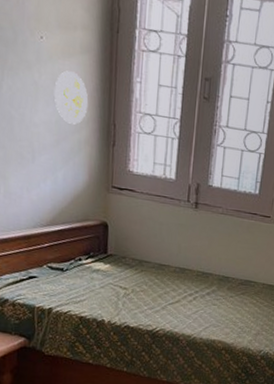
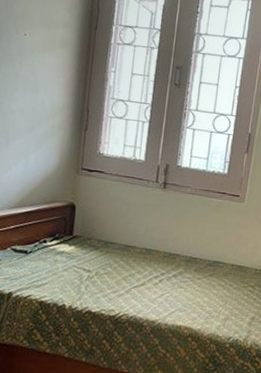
decorative plate: present [53,71,88,125] -> none [32,63,64,111]

